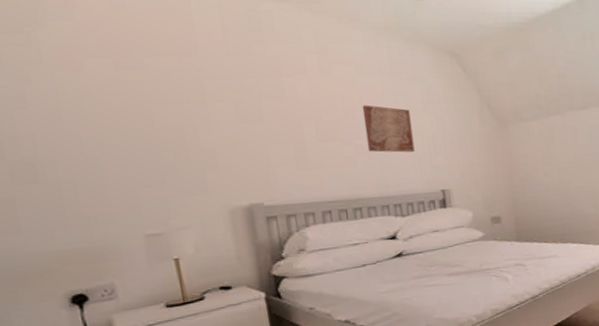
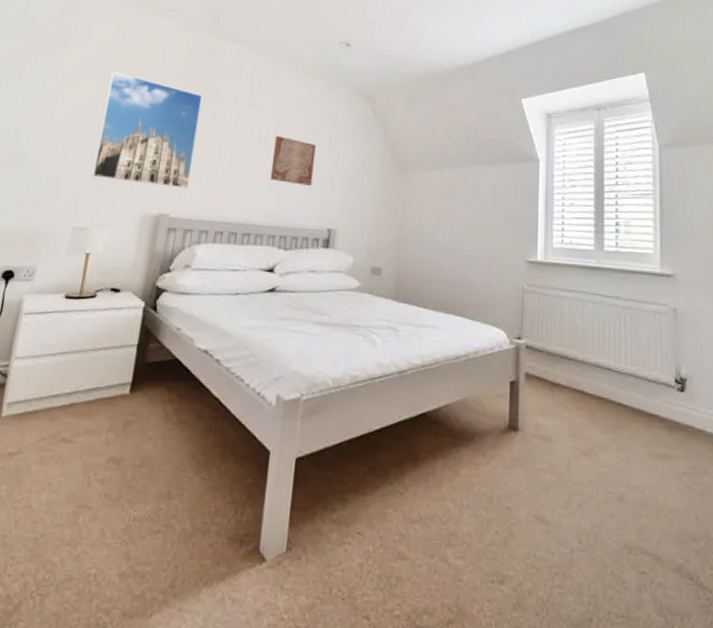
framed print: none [124,48,277,178] -> present [92,71,203,189]

